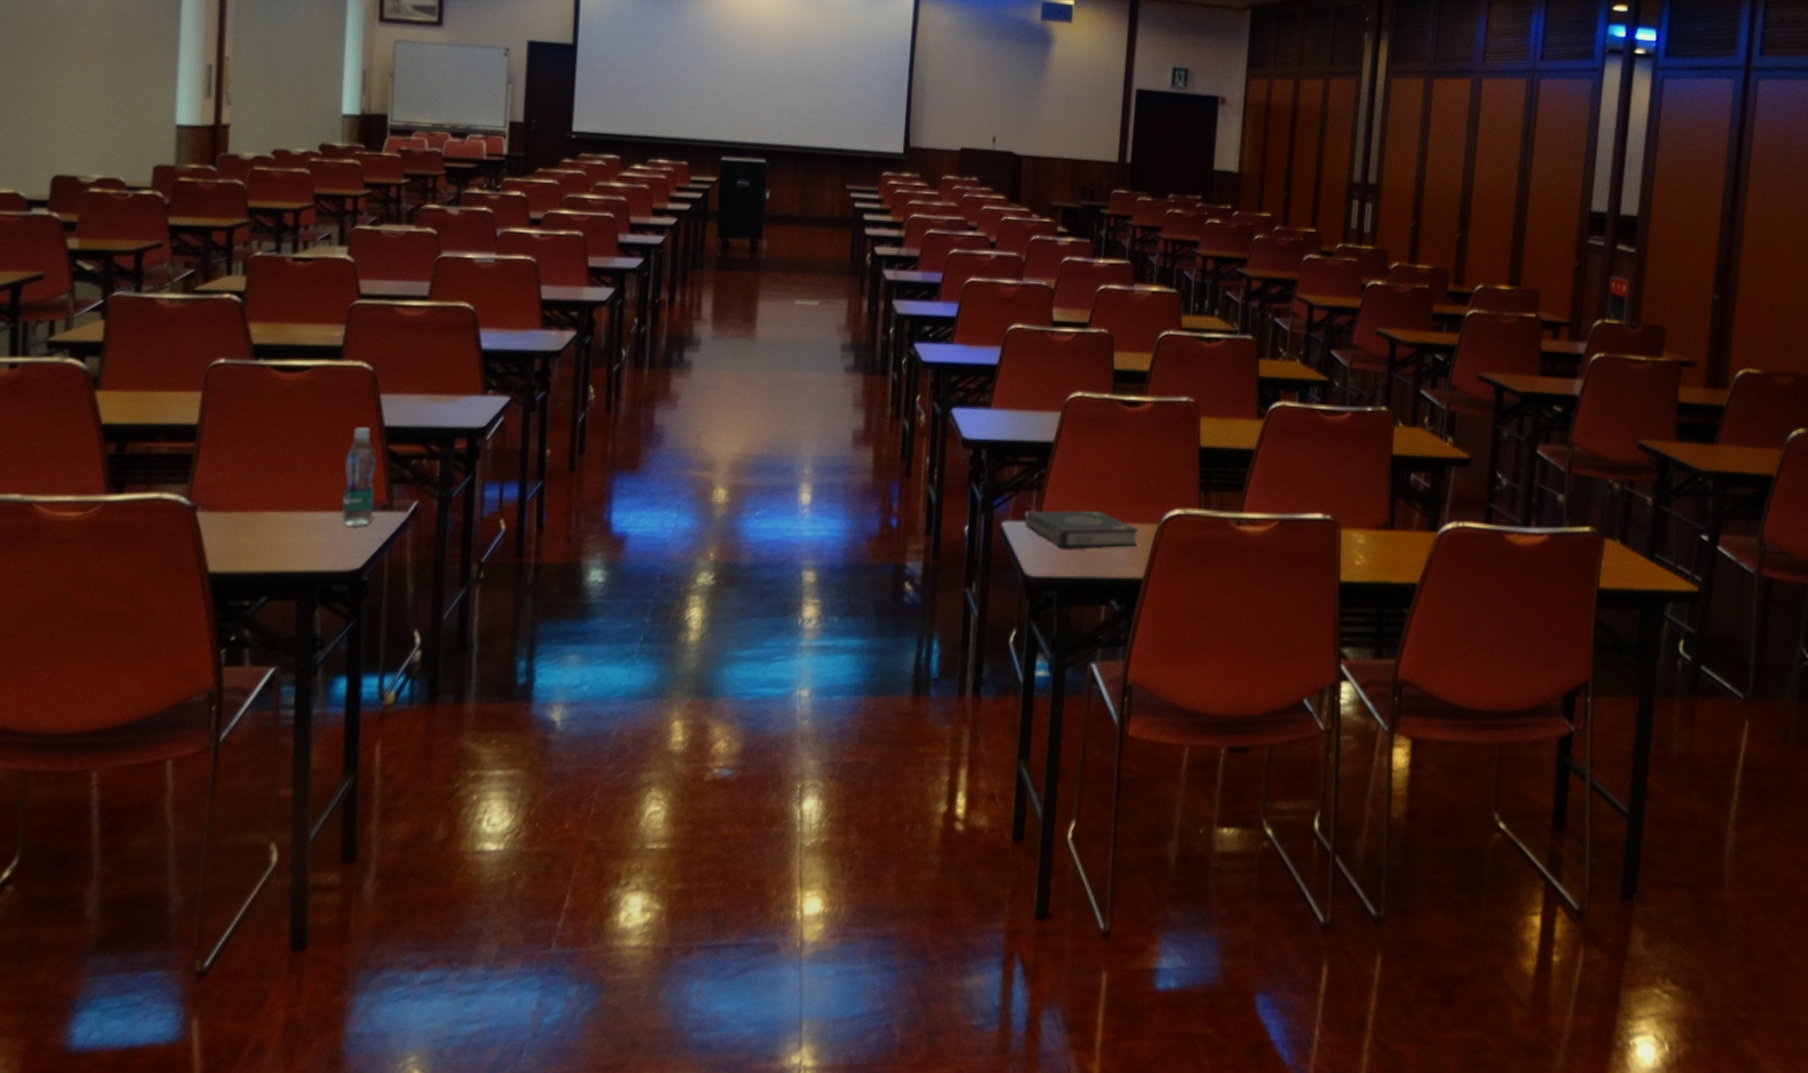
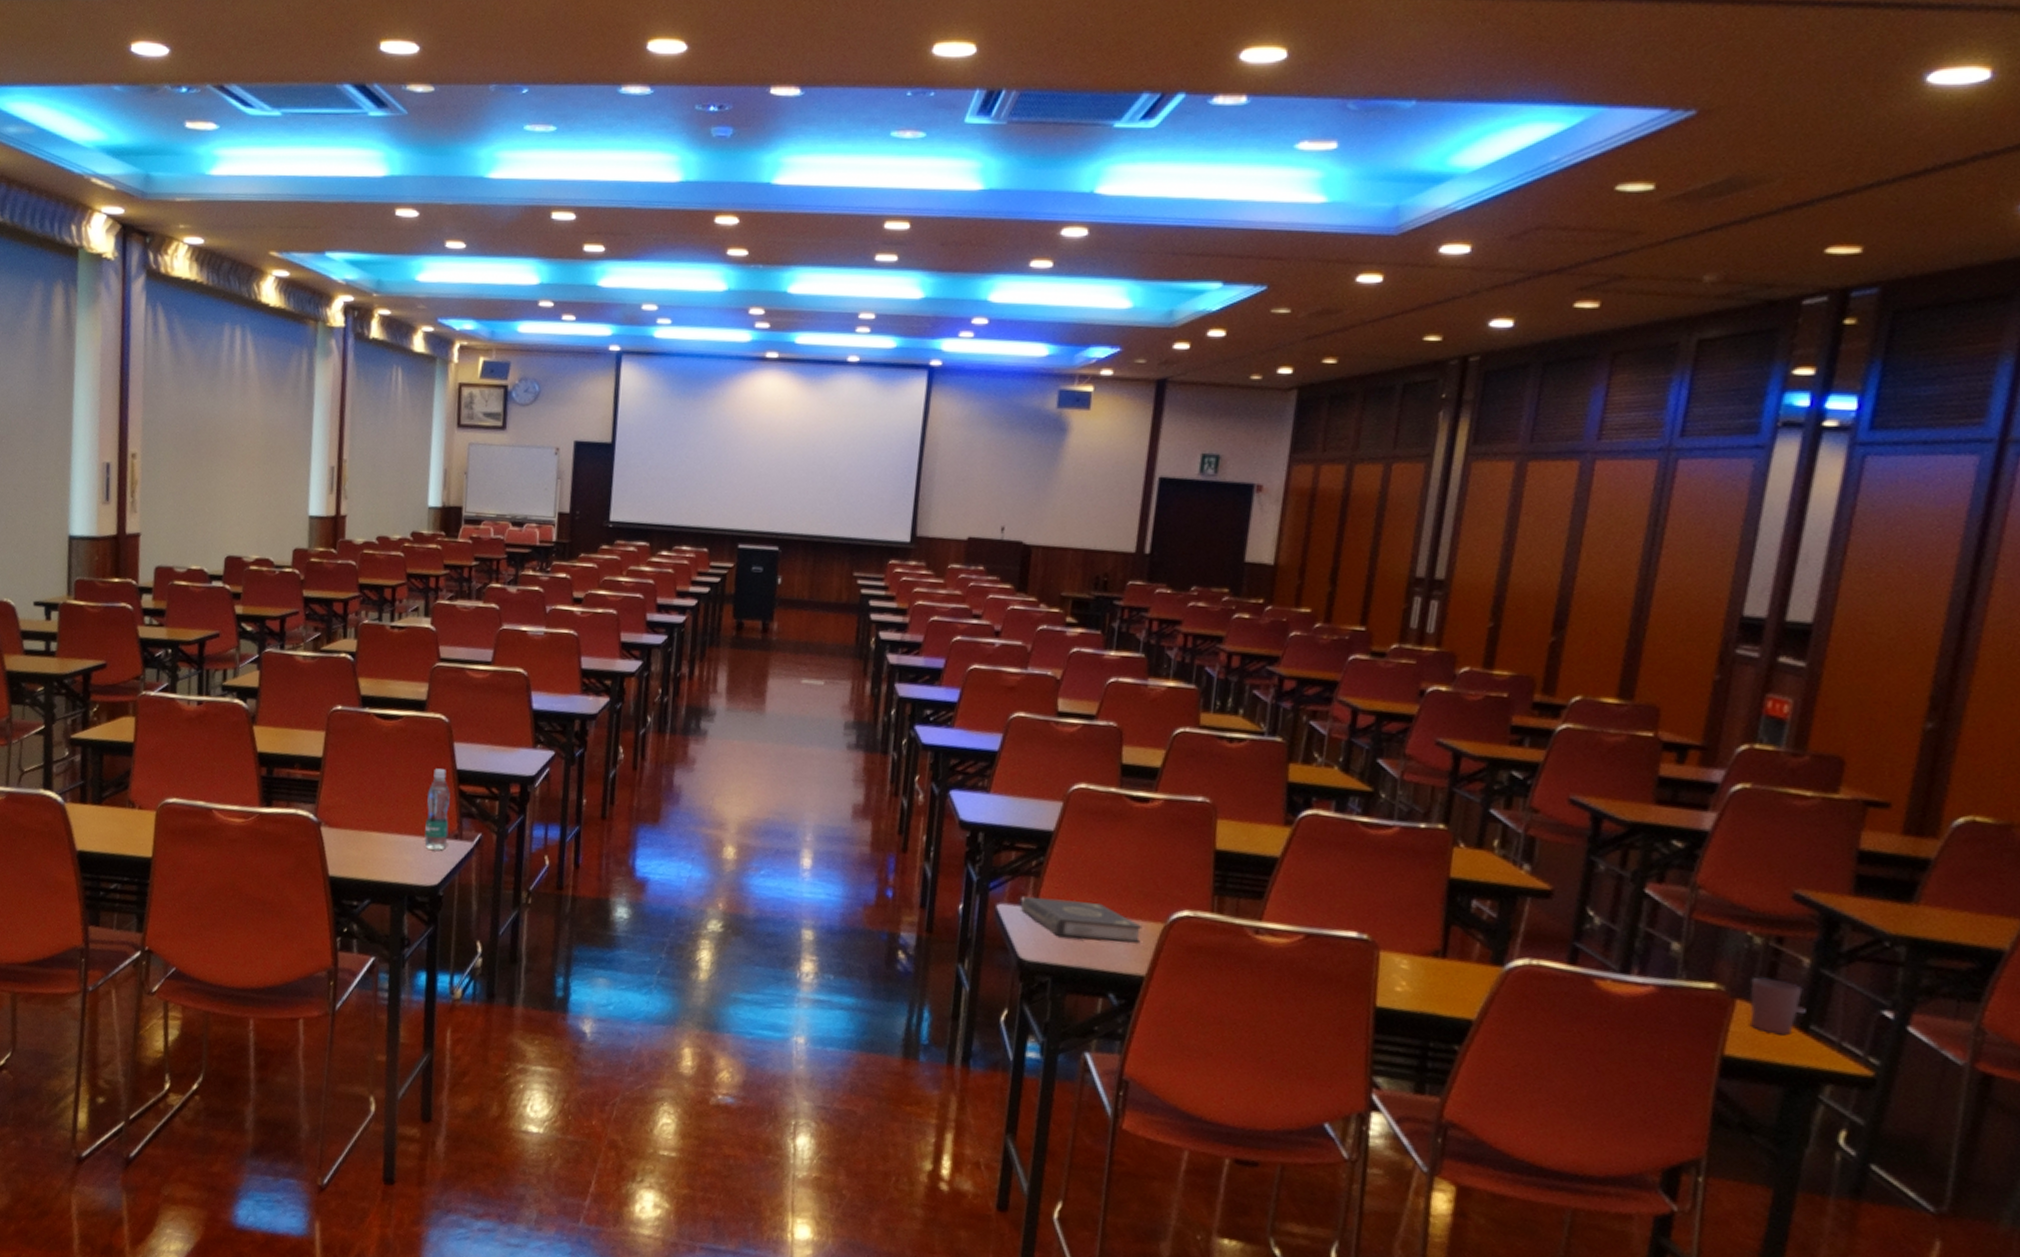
cup: none [1614,517,1652,565] -> present [1749,977,1806,1036]

